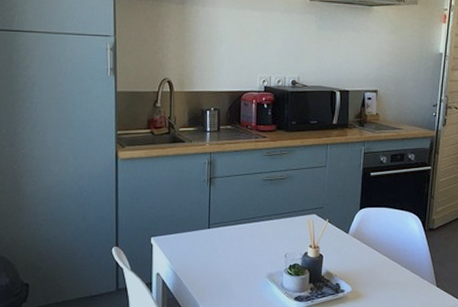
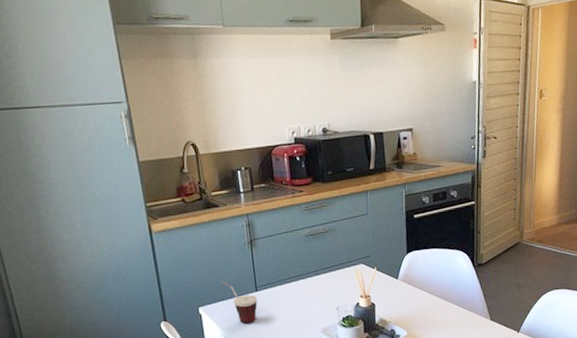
cup: none [175,214,209,259] -> present [220,281,258,324]

